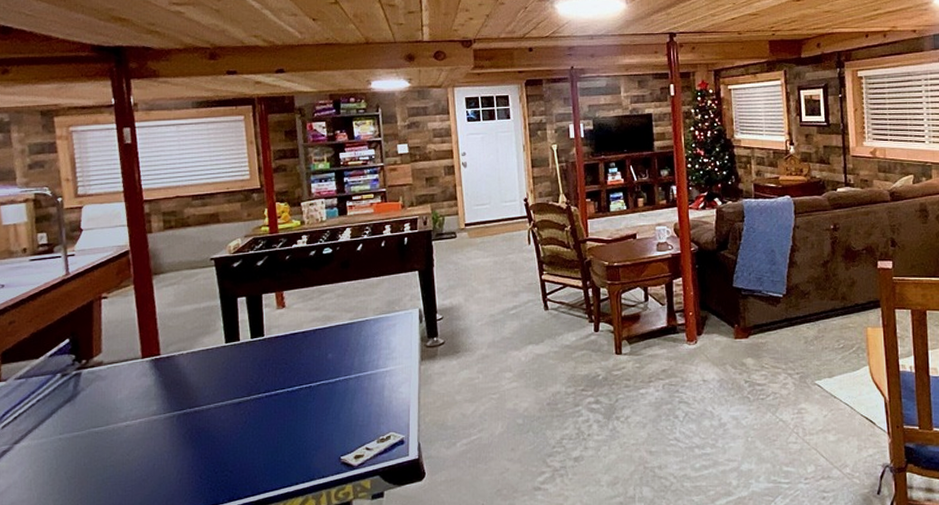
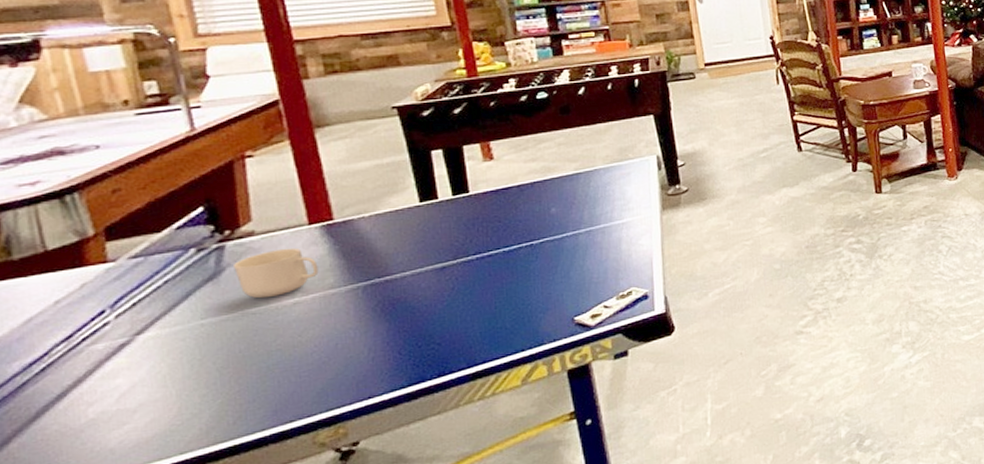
cup: none [86,377,146,420] -> present [234,247,319,299]

